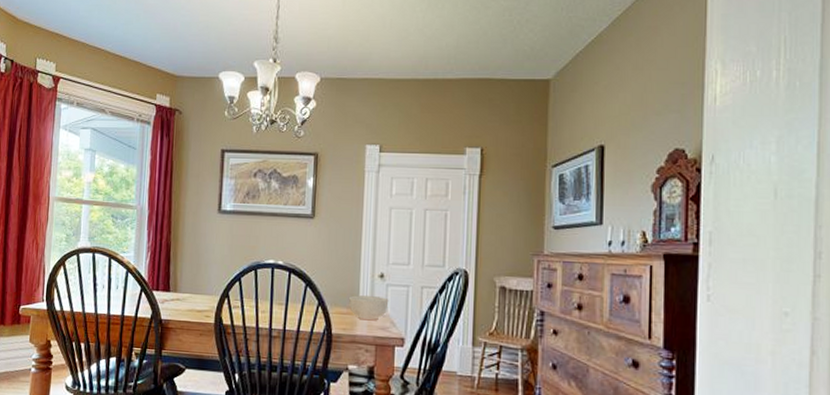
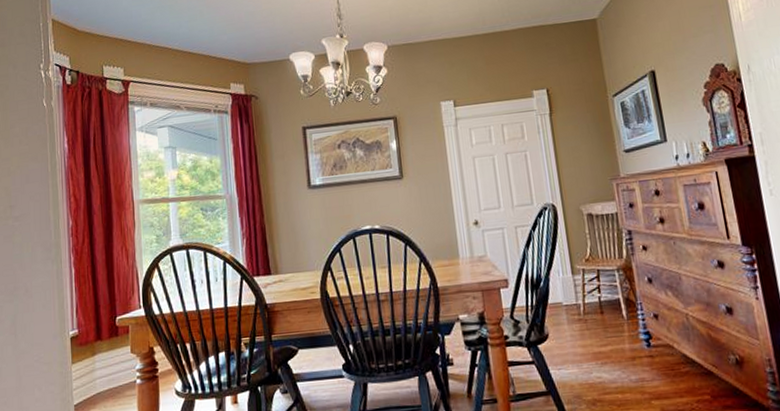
bowl: present [348,295,389,321] -> none [448,243,487,269]

